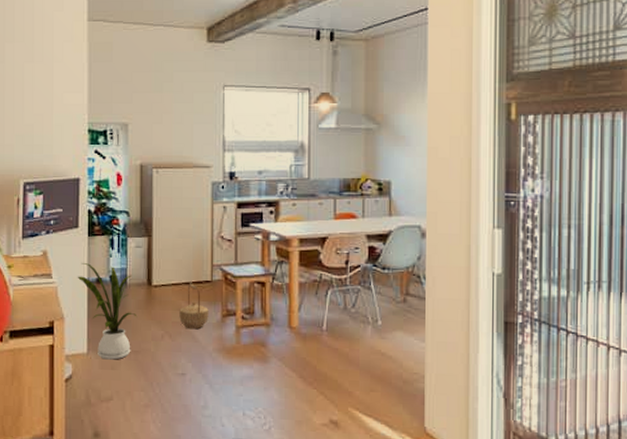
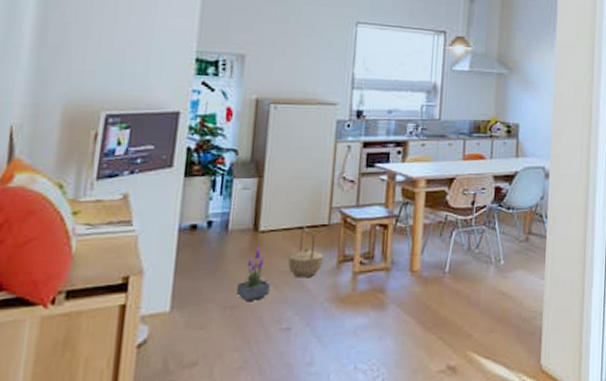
house plant: present [77,263,136,360] -> none [165,208,237,318]
potted plant: none [137,299,165,349] -> present [236,246,270,302]

